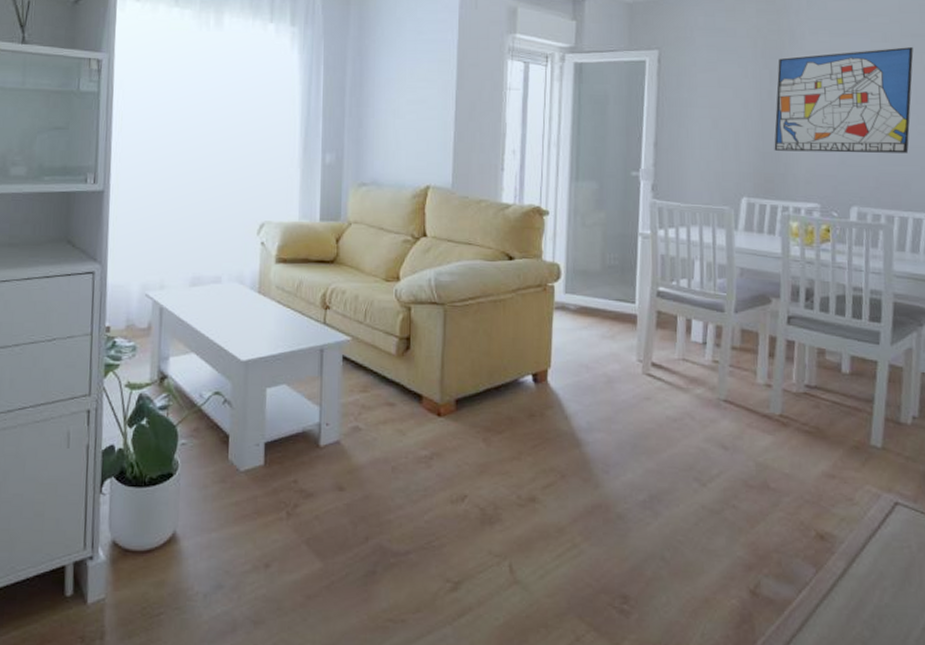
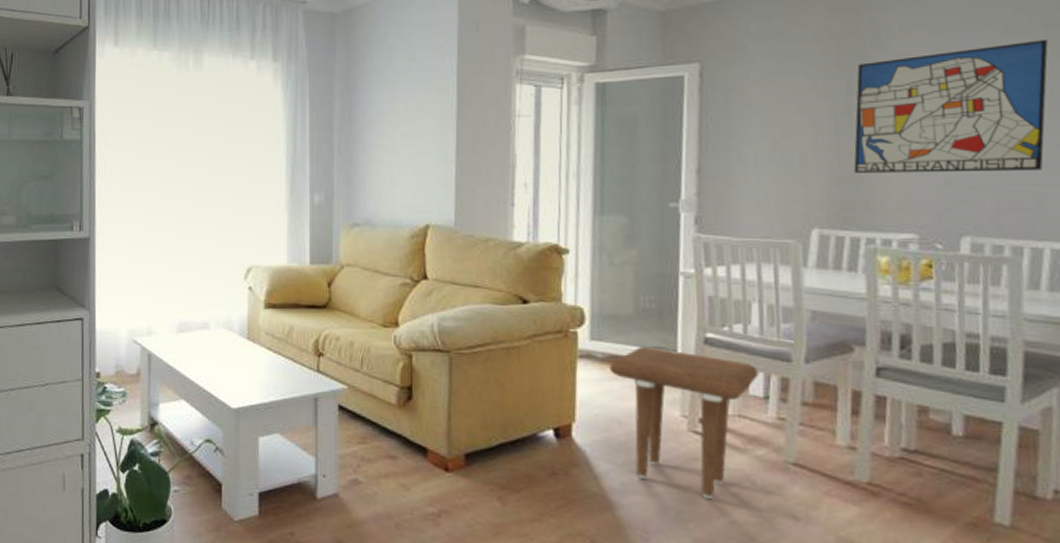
side table: none [579,299,699,435] -> present [608,347,759,500]

